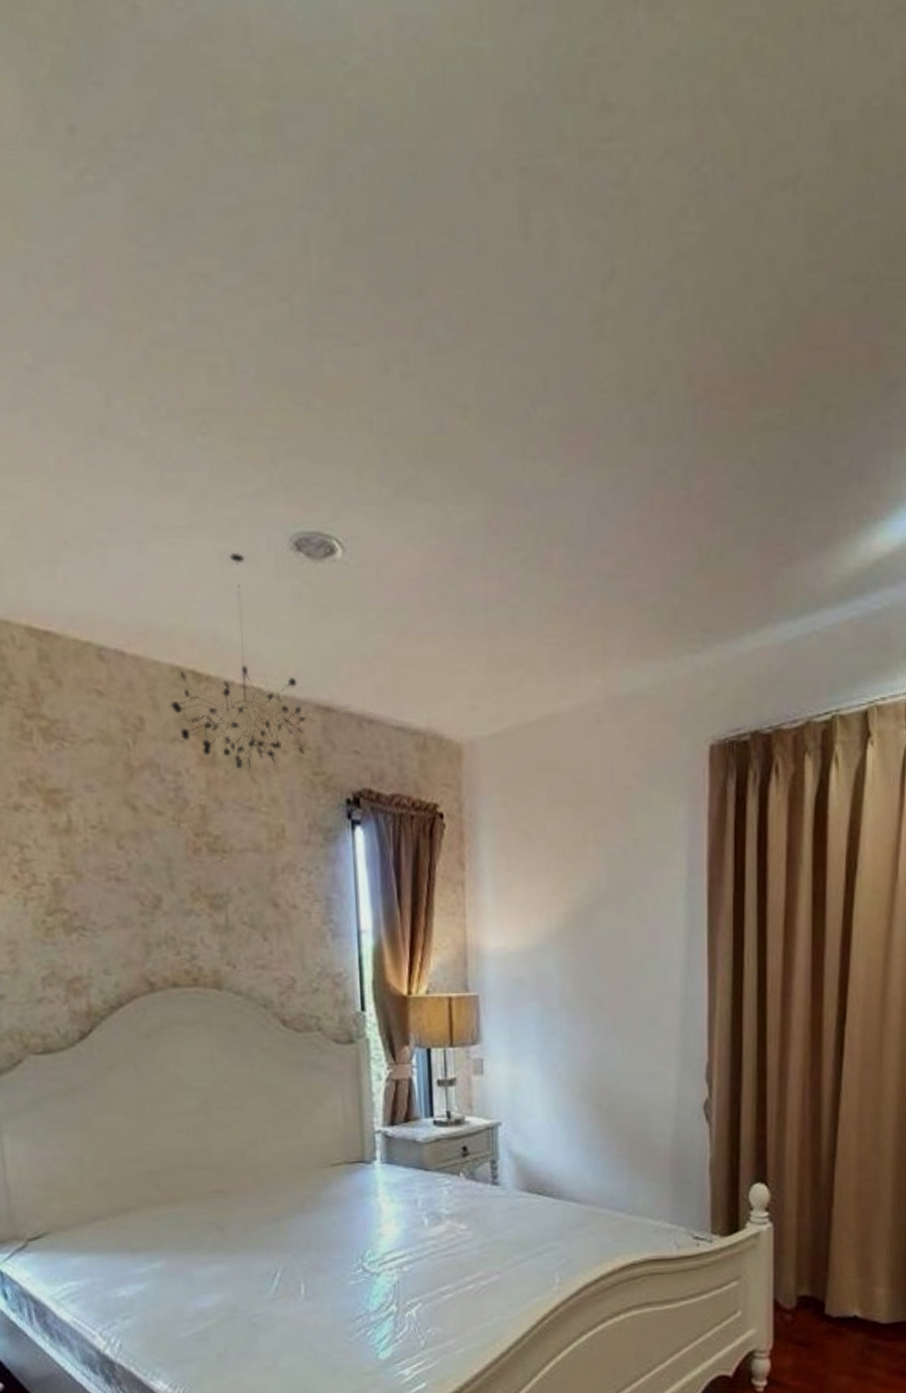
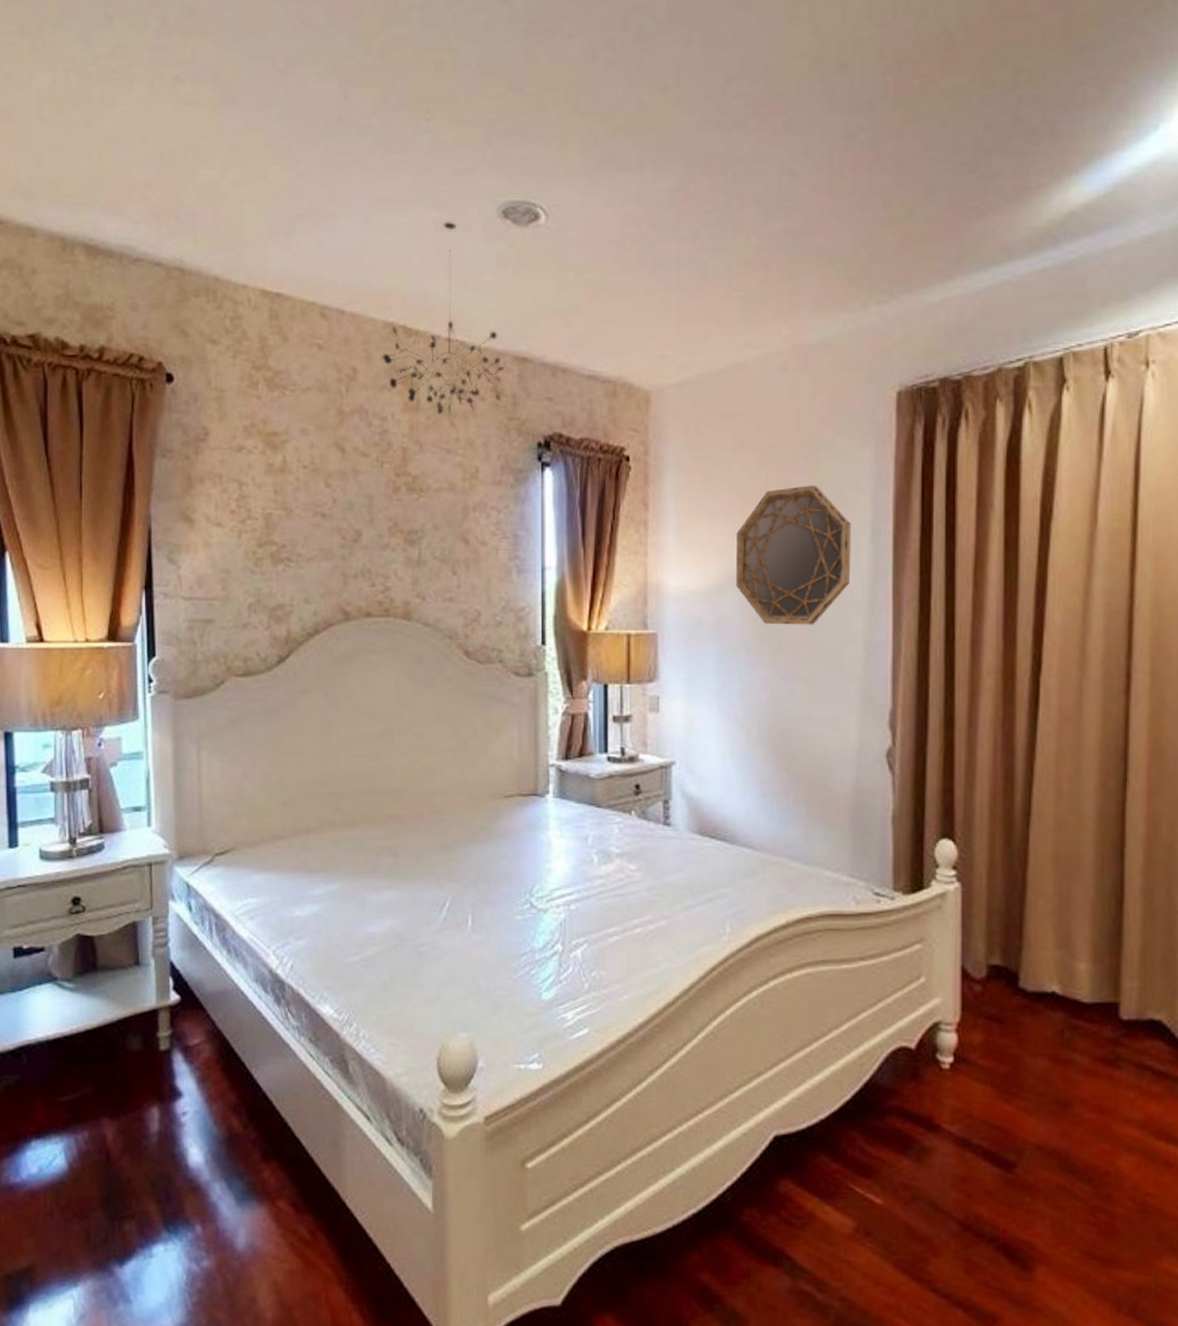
home mirror: none [554,842,668,984] -> present [735,485,851,625]

